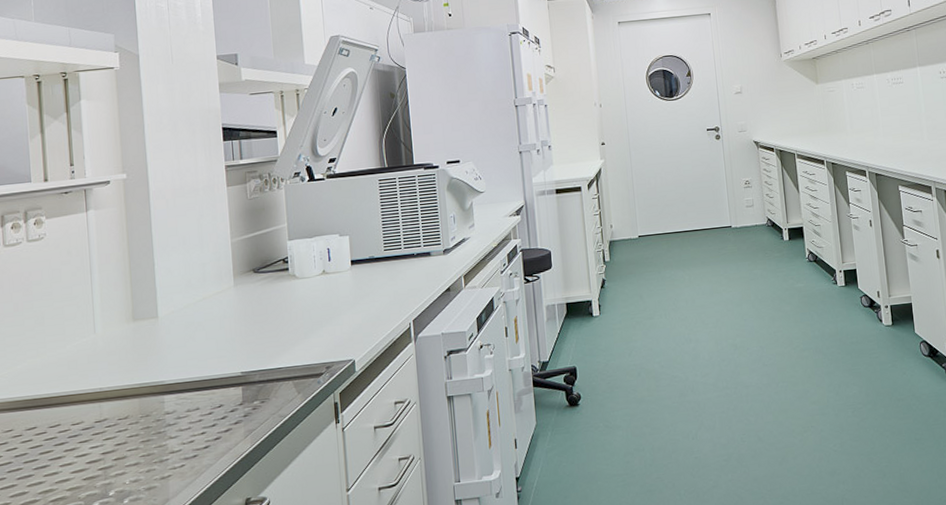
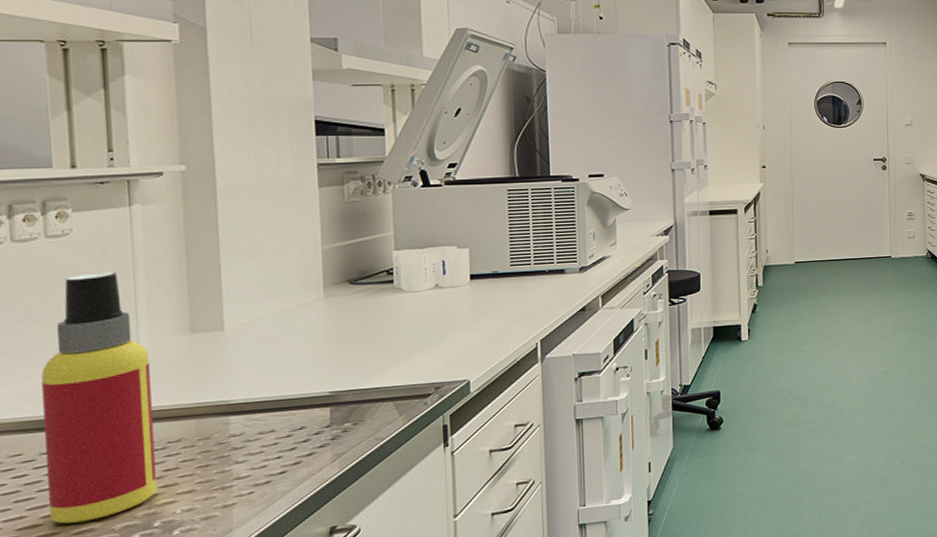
spray bottle: none [26,269,111,492] -> present [41,272,157,524]

